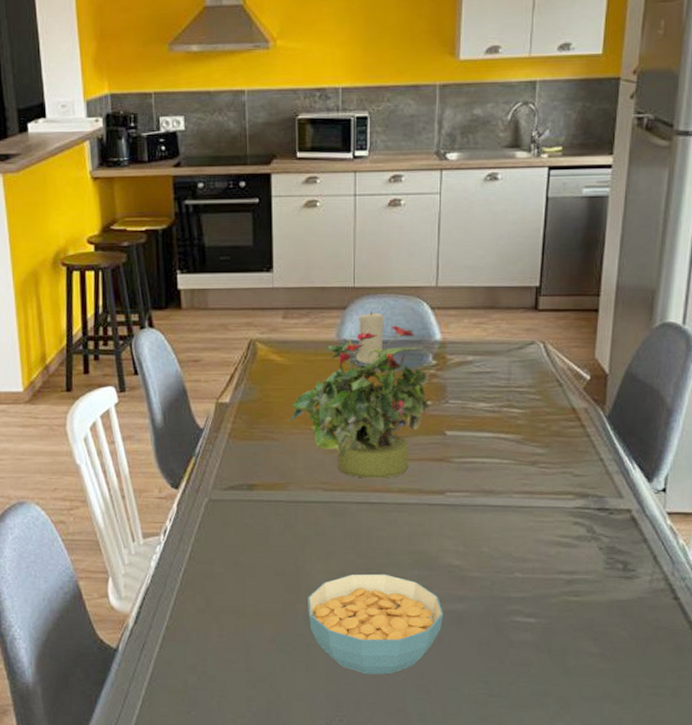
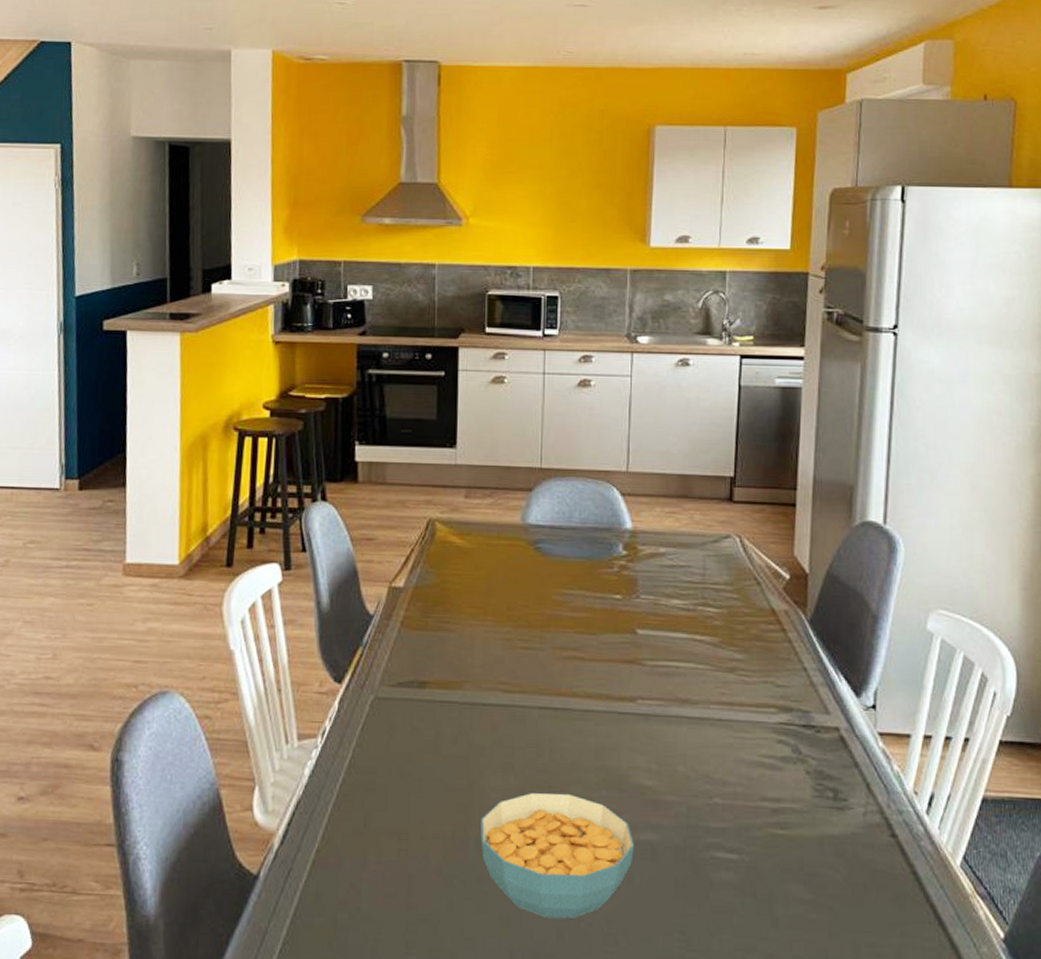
potted plant: present [289,325,431,479] -> none [467,510,621,681]
candle: present [356,311,384,365] -> none [541,494,572,552]

